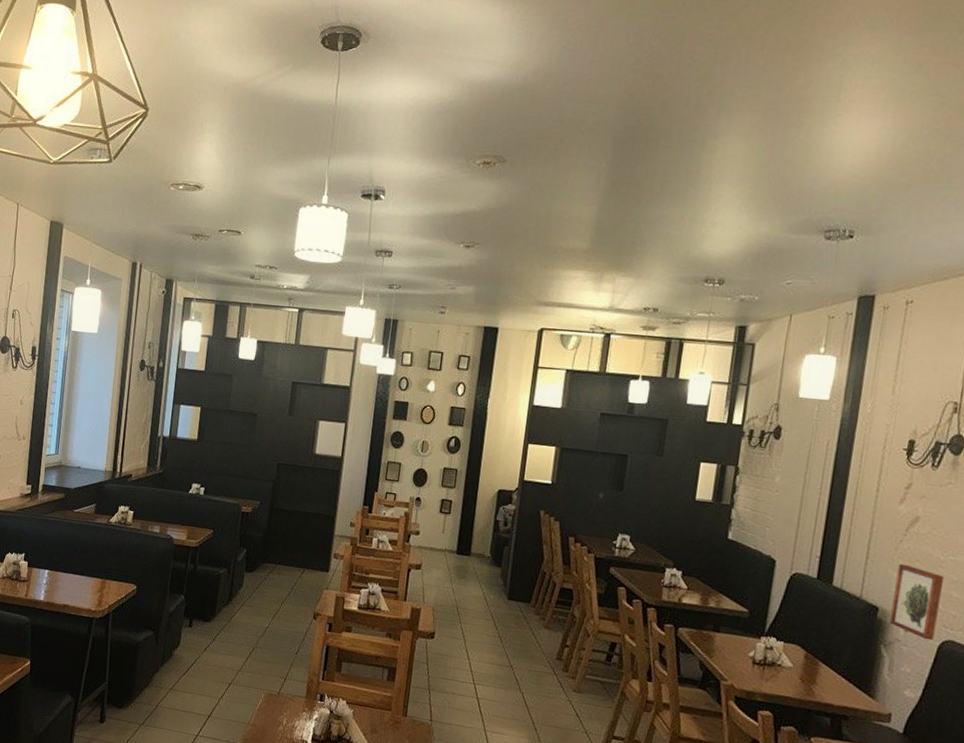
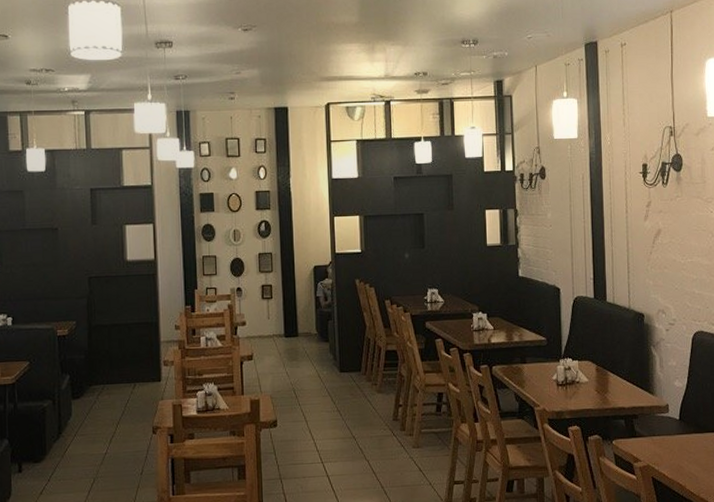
wall art: present [889,563,944,641] -> none [652,272,688,334]

